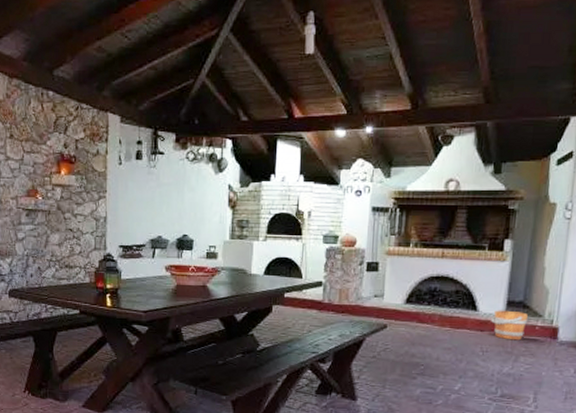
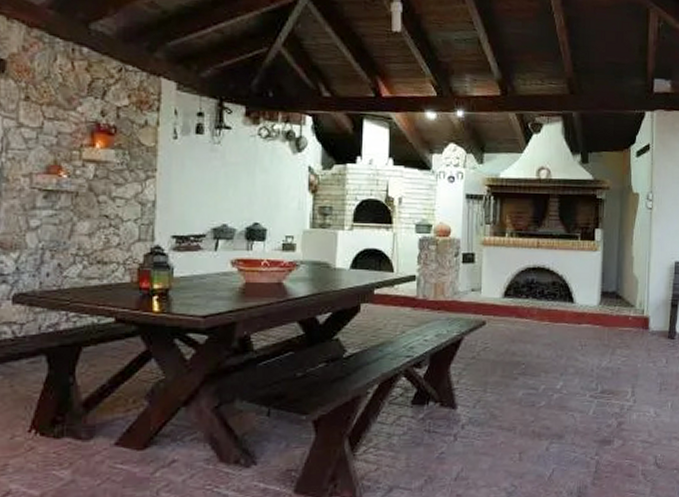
bucket: present [491,310,528,341] -> none [587,301,621,332]

